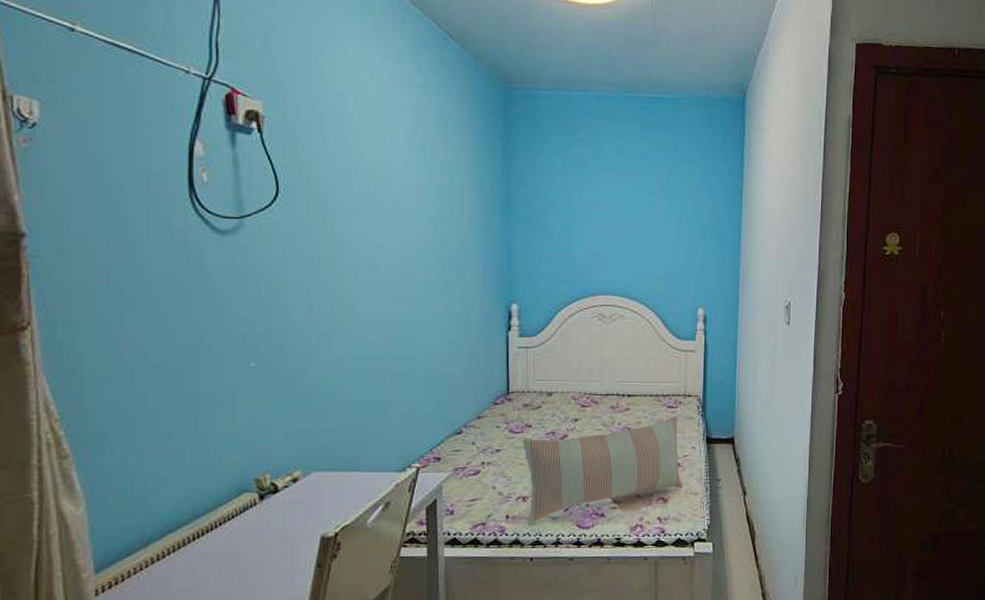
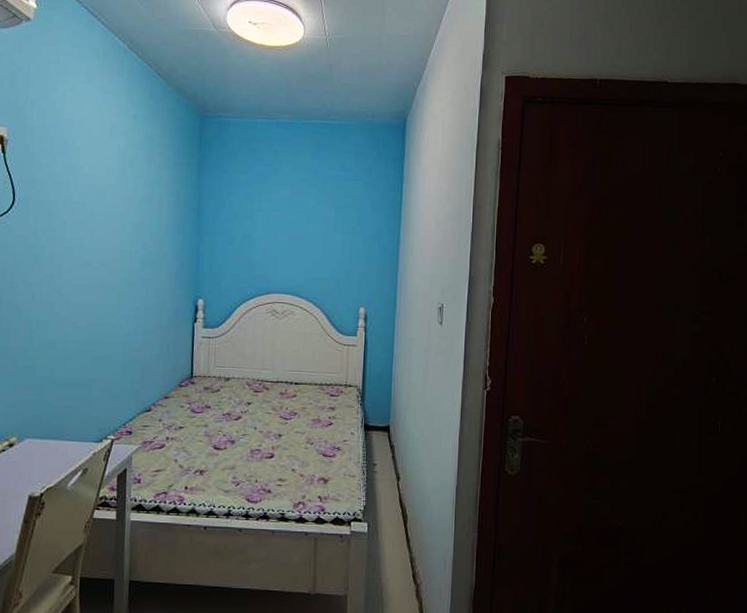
pillow: present [522,416,683,525] -> none [202,404,342,496]

